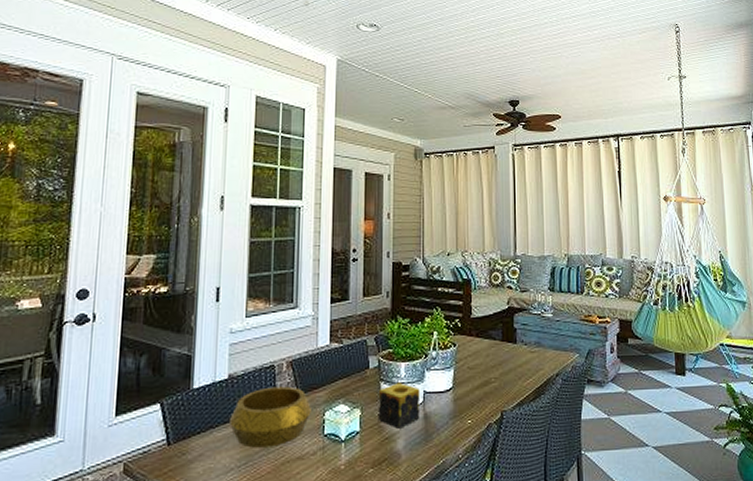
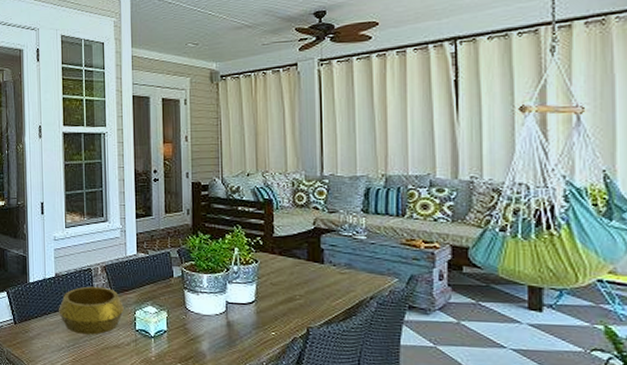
candle: present [377,382,420,429] -> none [183,291,223,332]

